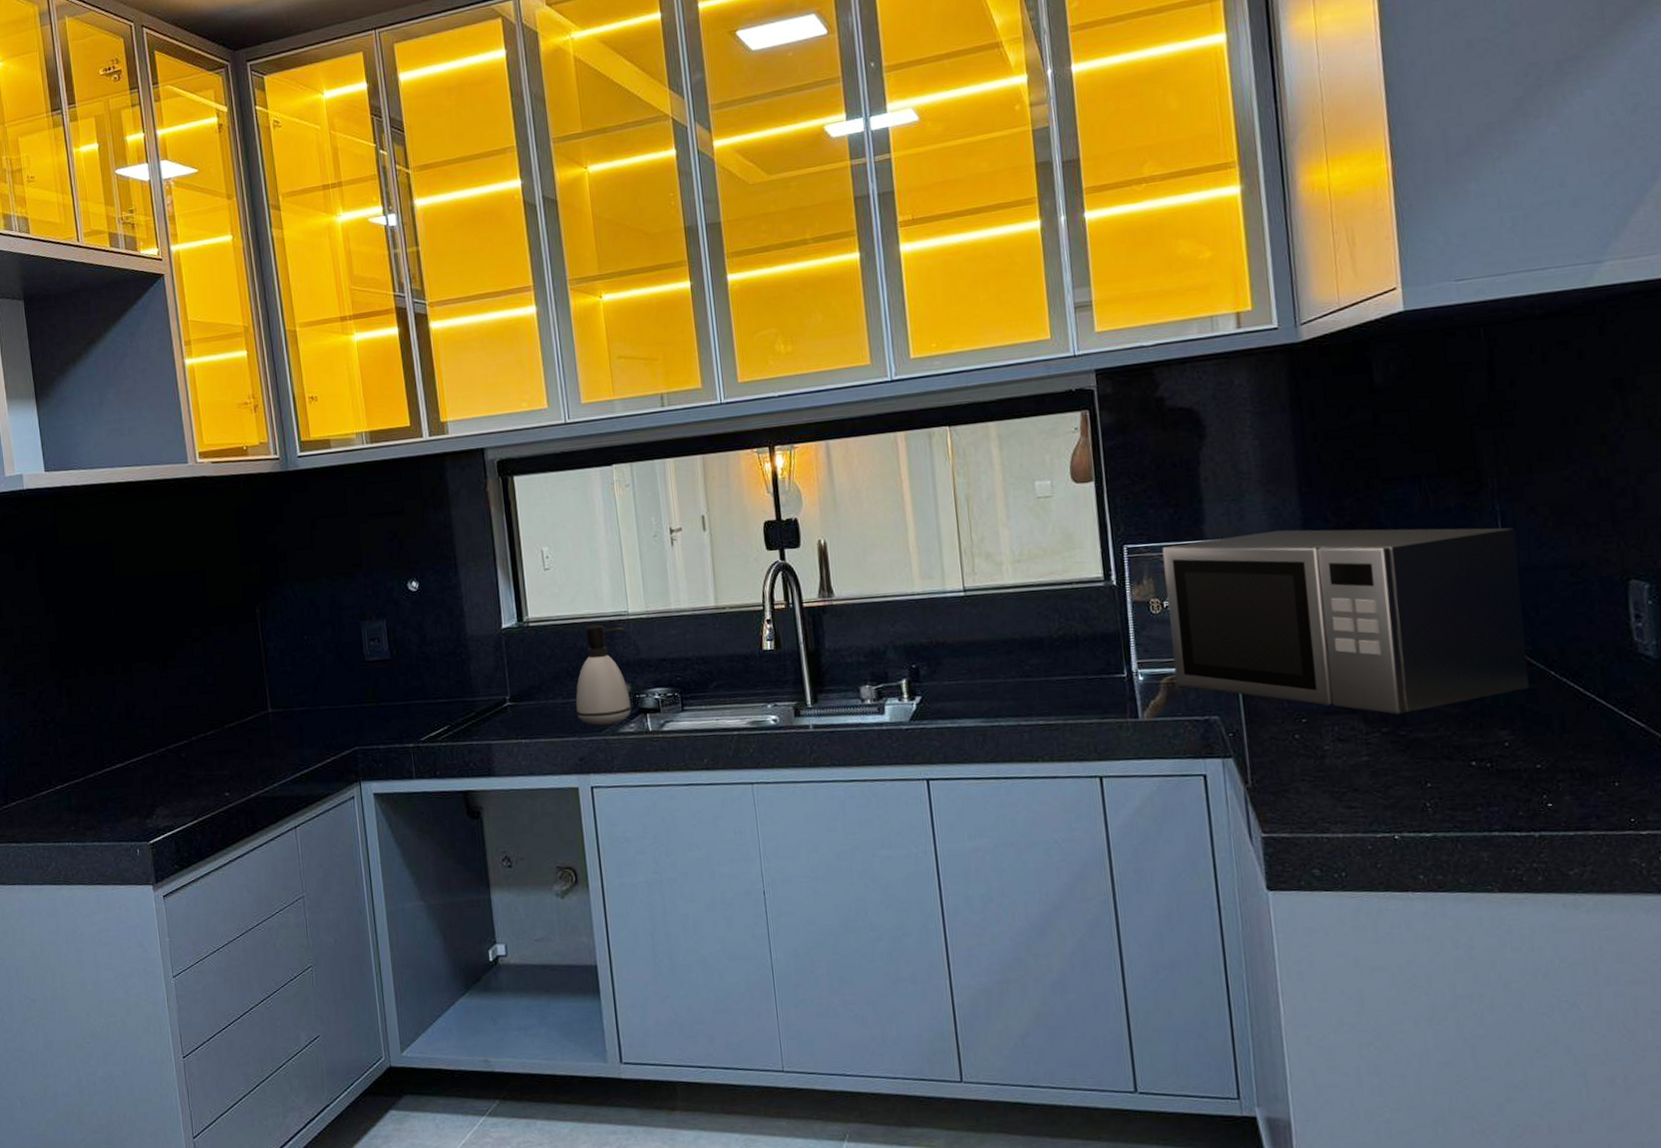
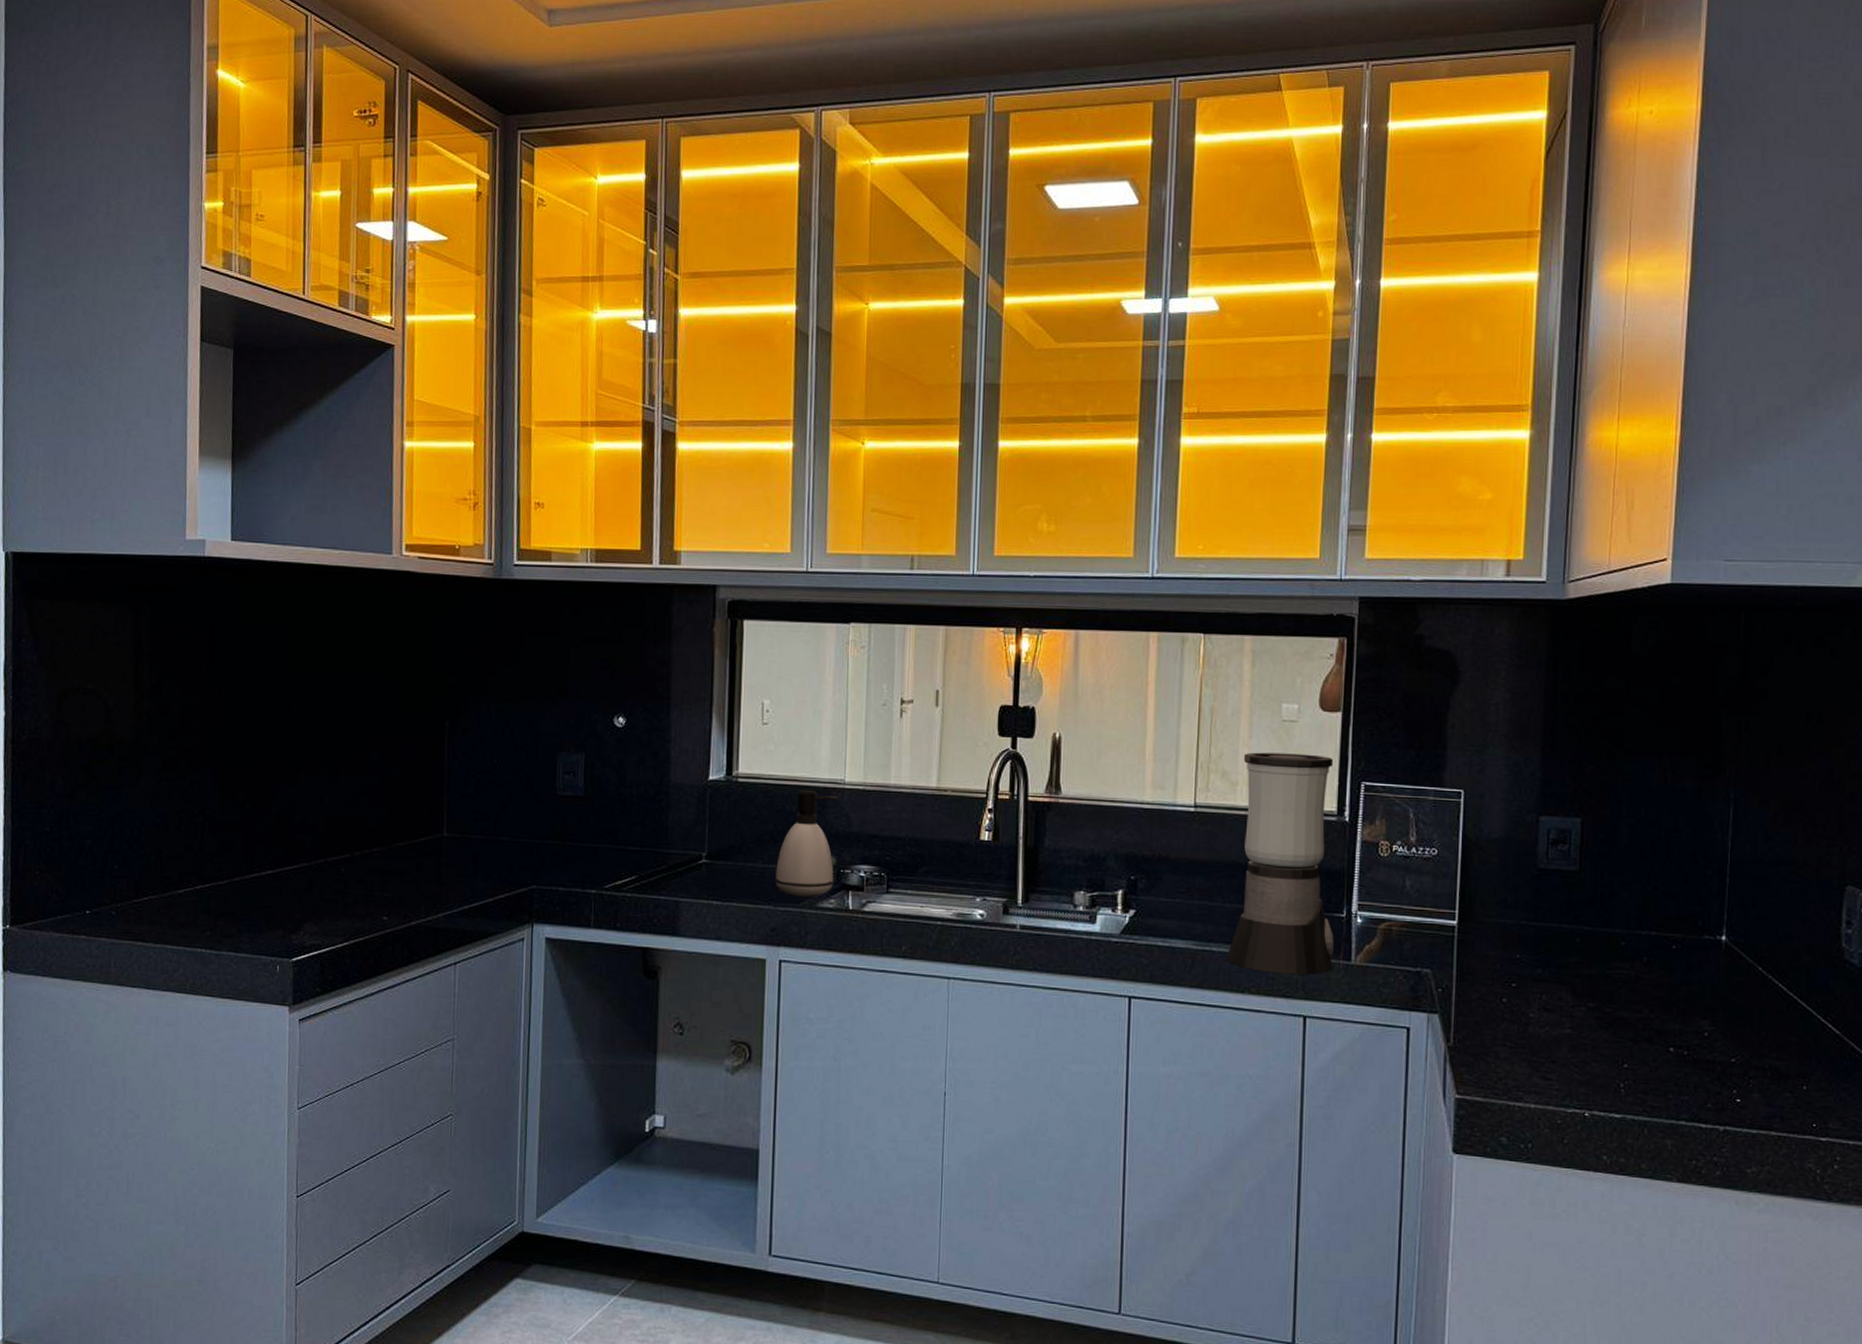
blender: none [1004,525,1122,740] -> present [1226,752,1334,975]
microwave: present [1162,527,1529,715] -> none [1394,787,1745,991]

